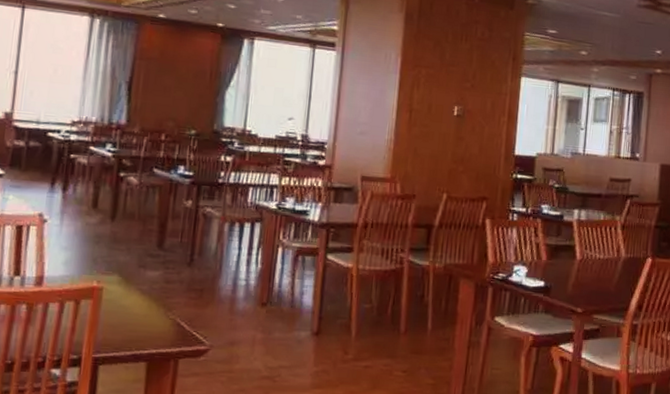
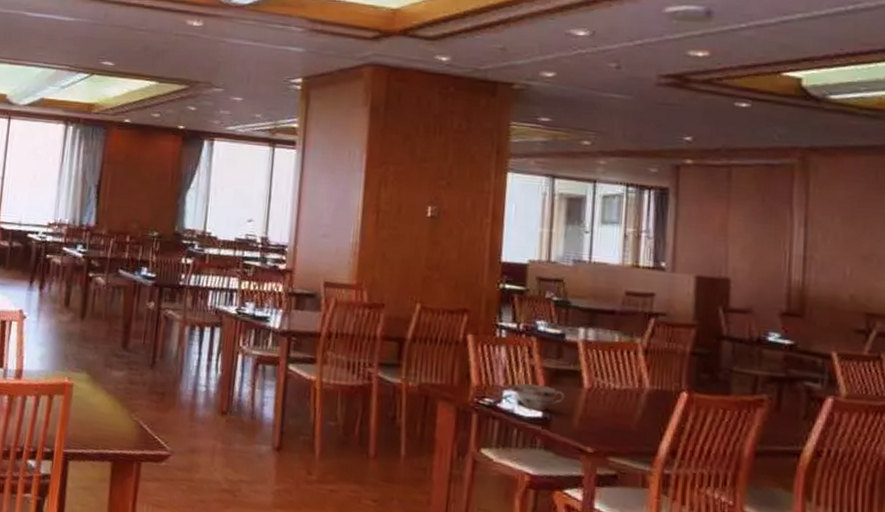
teacup: none [524,258,562,282] -> present [515,383,565,412]

